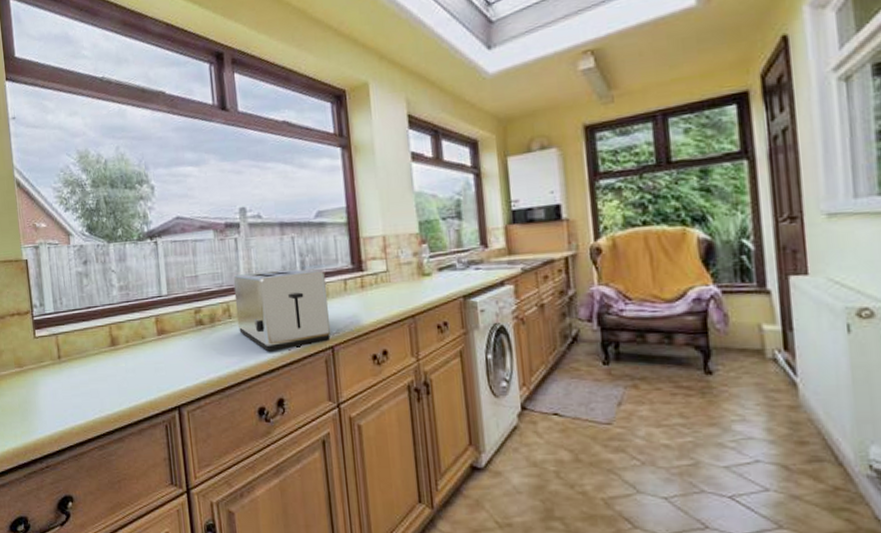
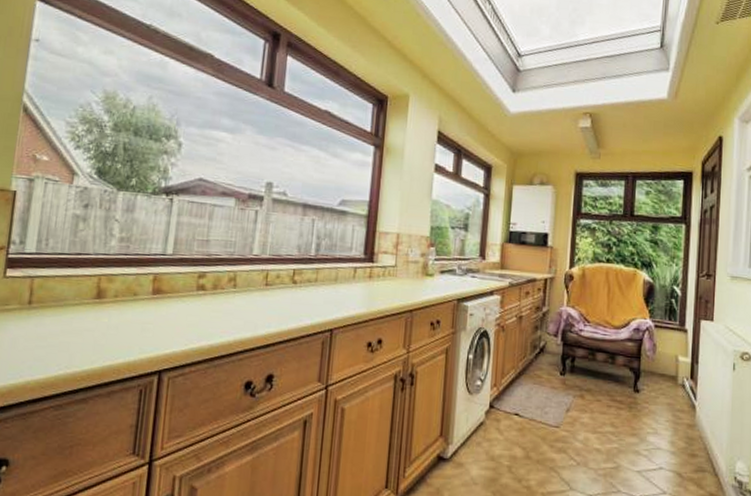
toaster: present [233,269,331,352] -> none [241,246,337,327]

